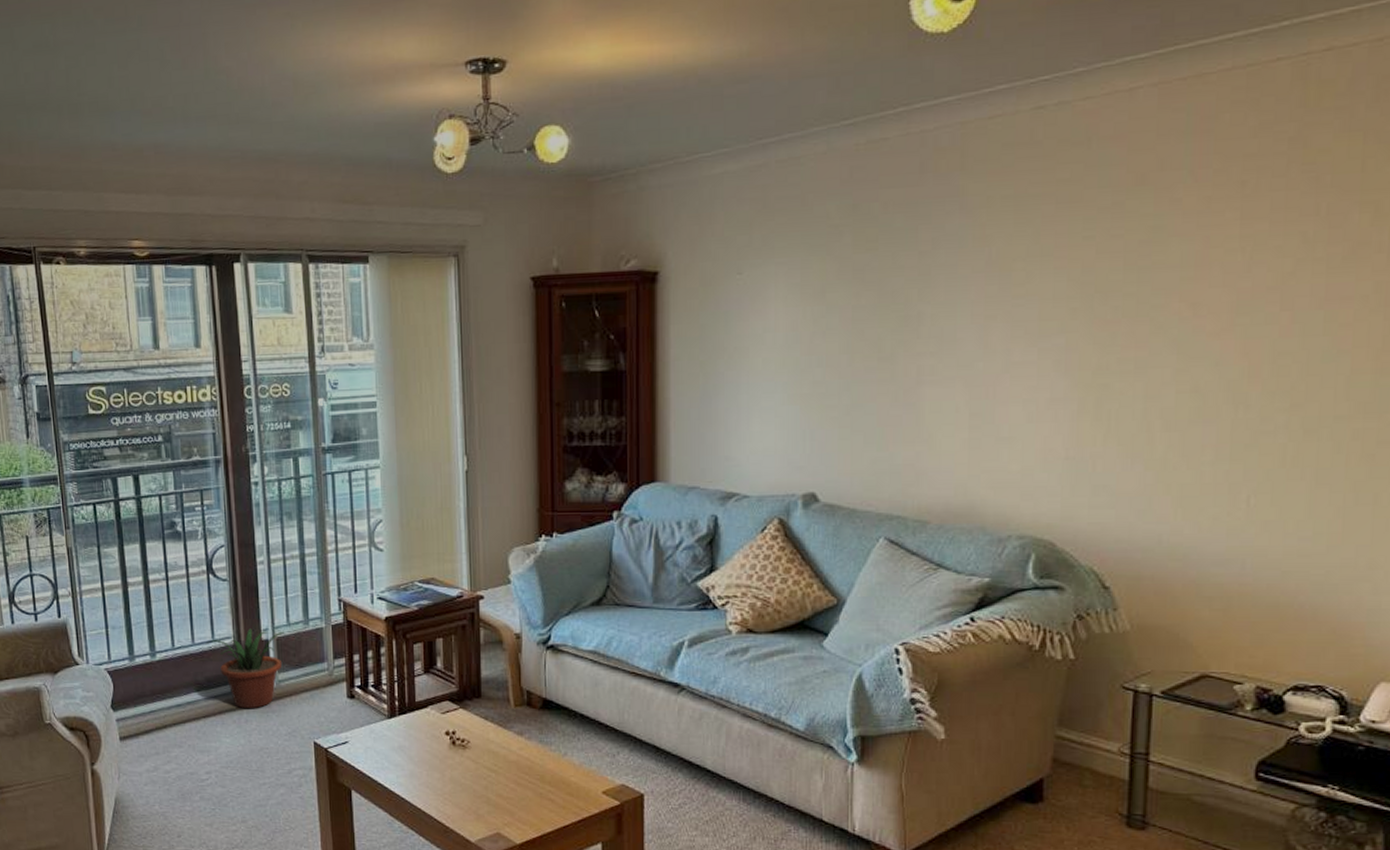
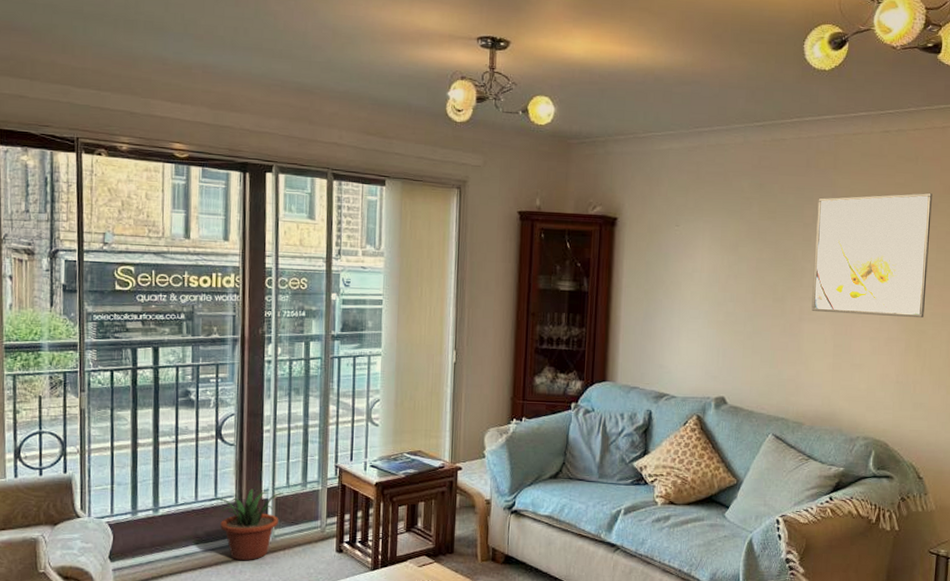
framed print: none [934,186,1115,371] -> present [811,192,932,317]

